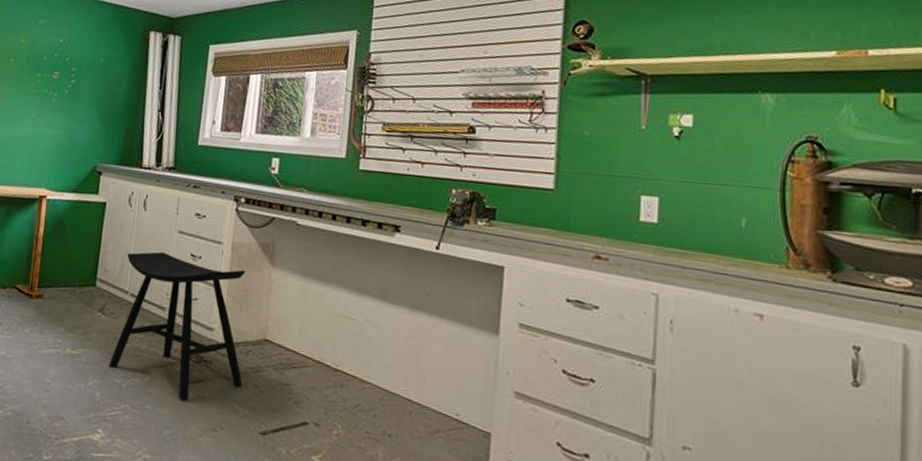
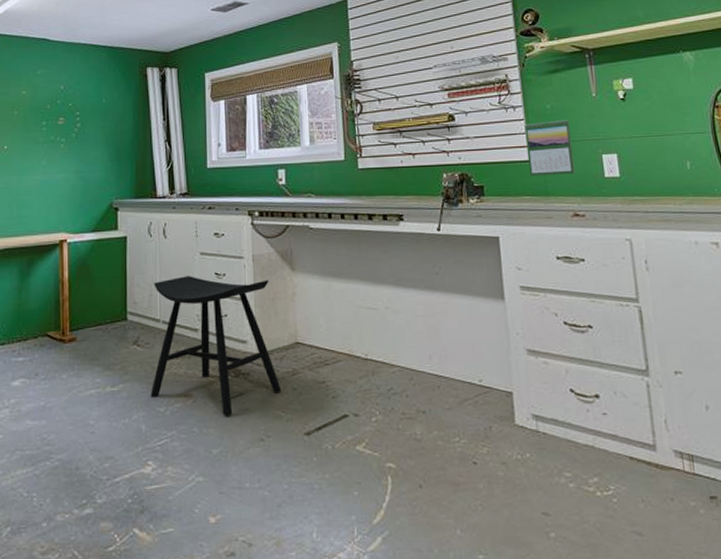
calendar: none [551,148,609,212] -> present [524,120,575,177]

